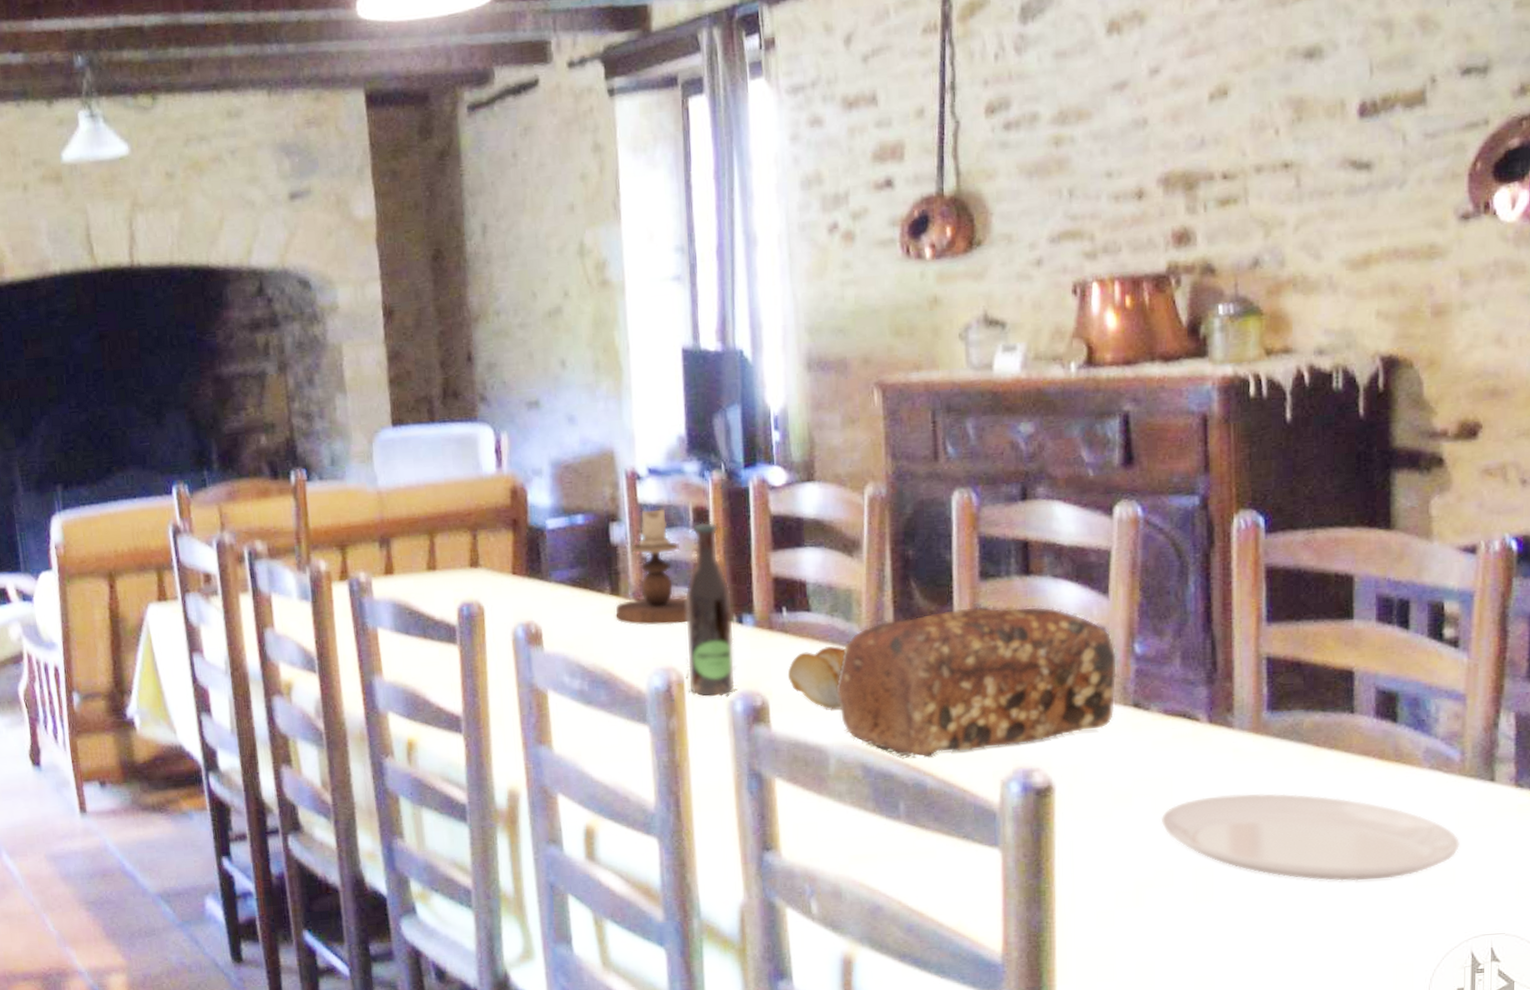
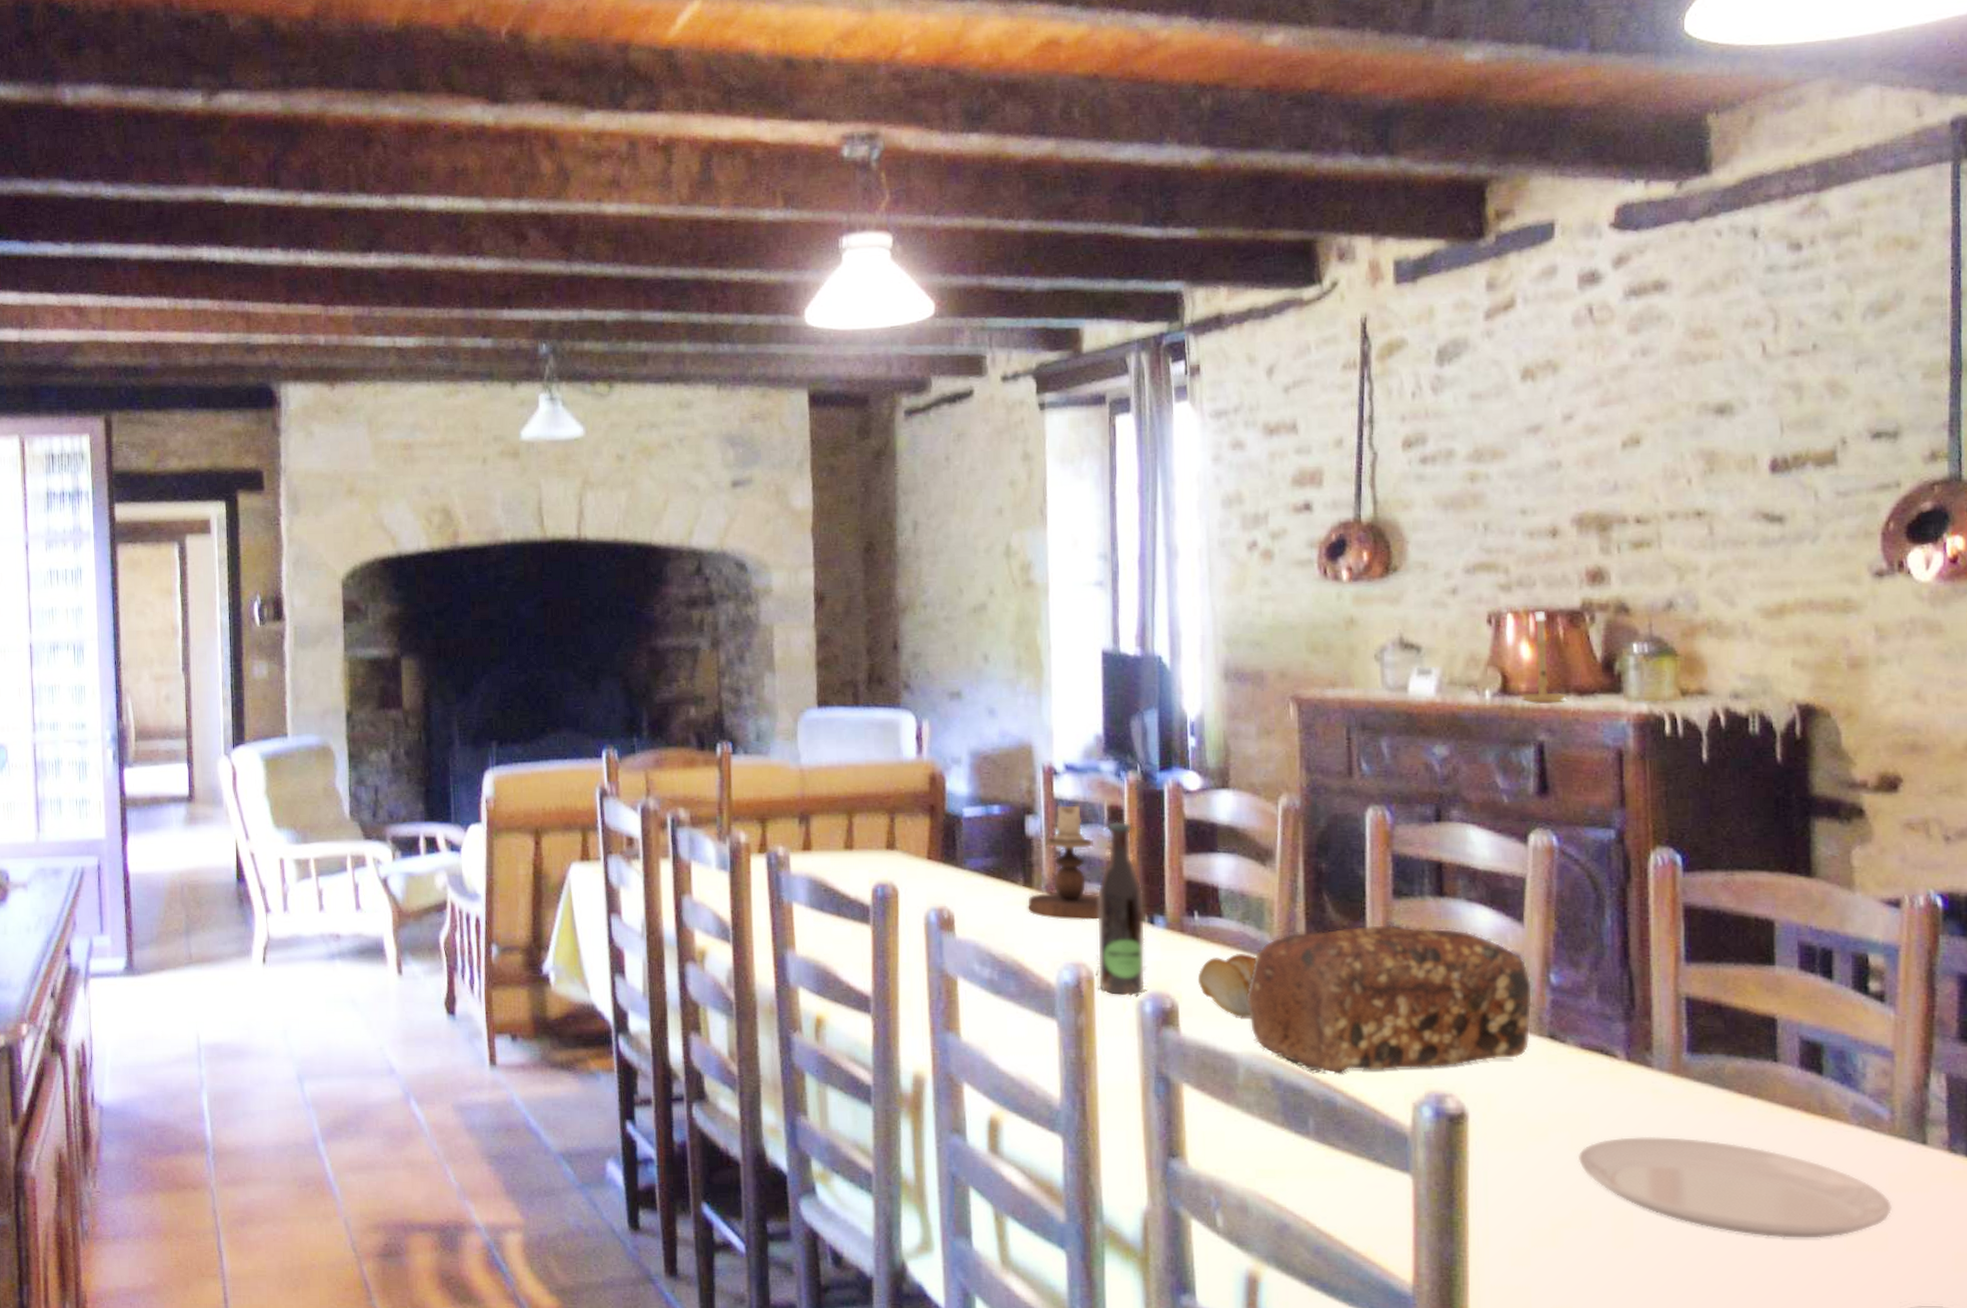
candle holder: none [1107,278,1151,374] -> present [1522,611,1566,704]

